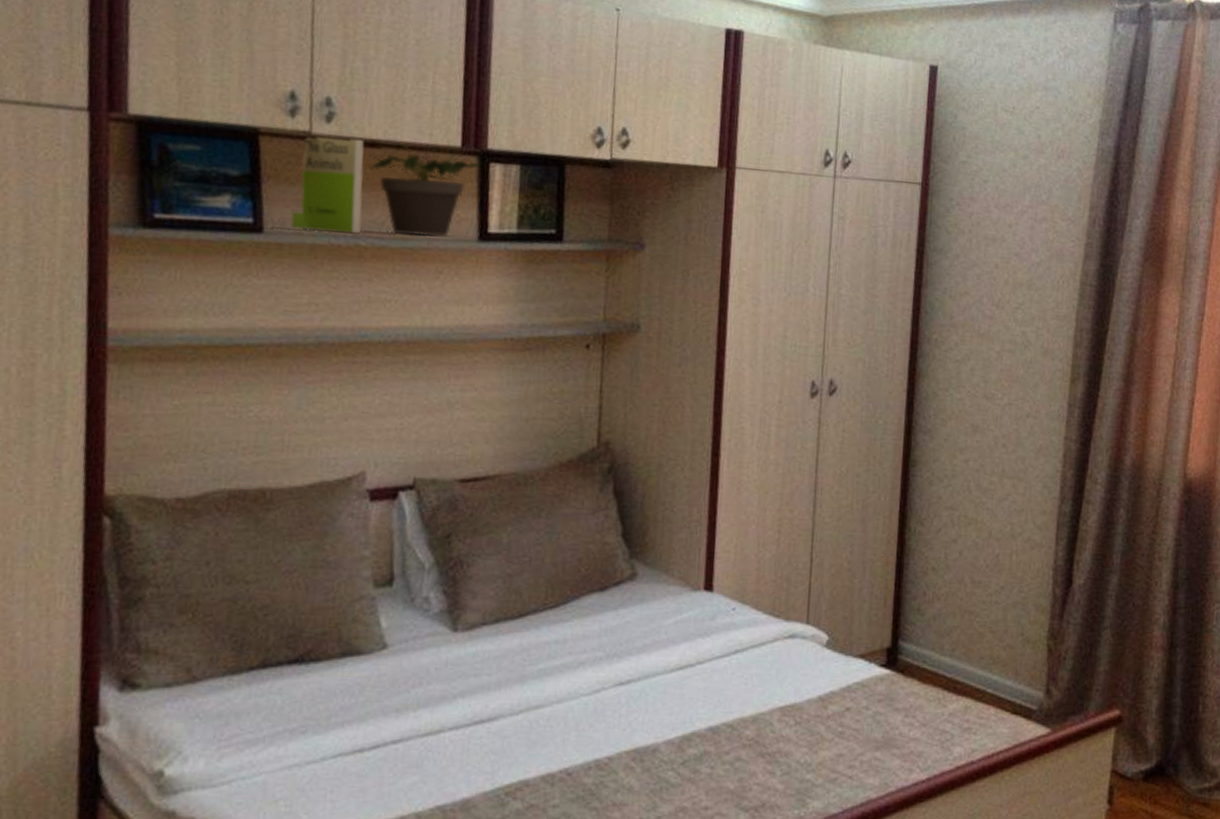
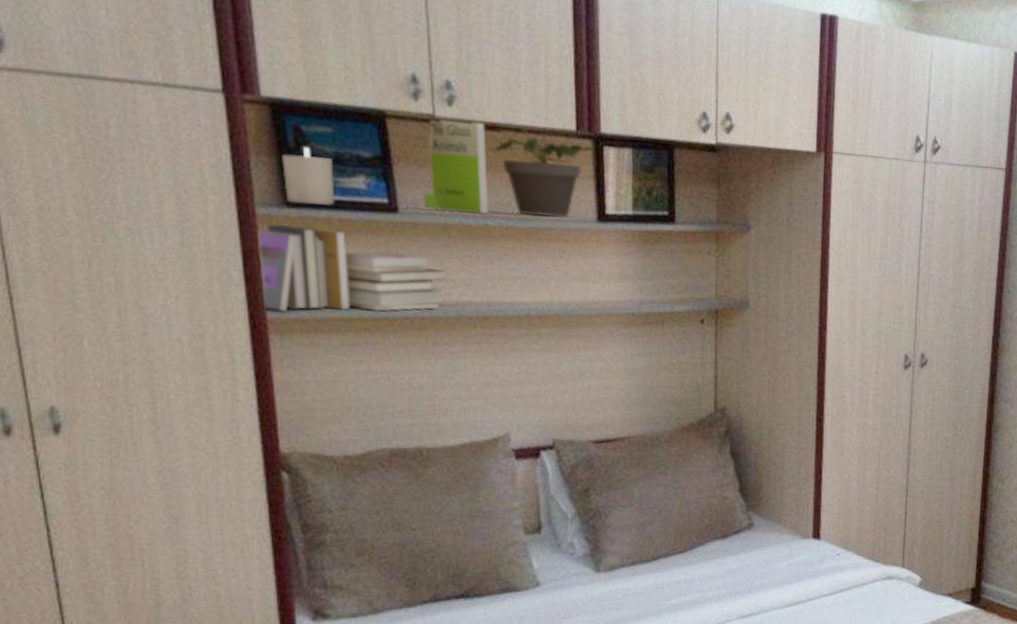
books: none [105,245,204,338] -> present [258,224,350,311]
candle: none [142,166,198,226] -> present [282,147,335,206]
books: none [198,273,309,339] -> present [344,250,445,312]

